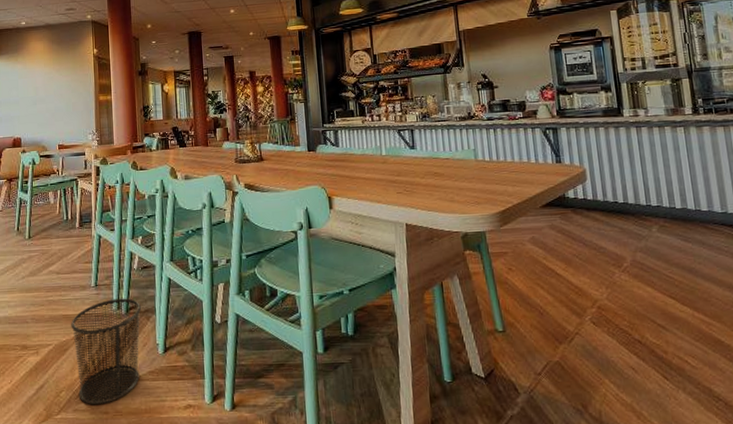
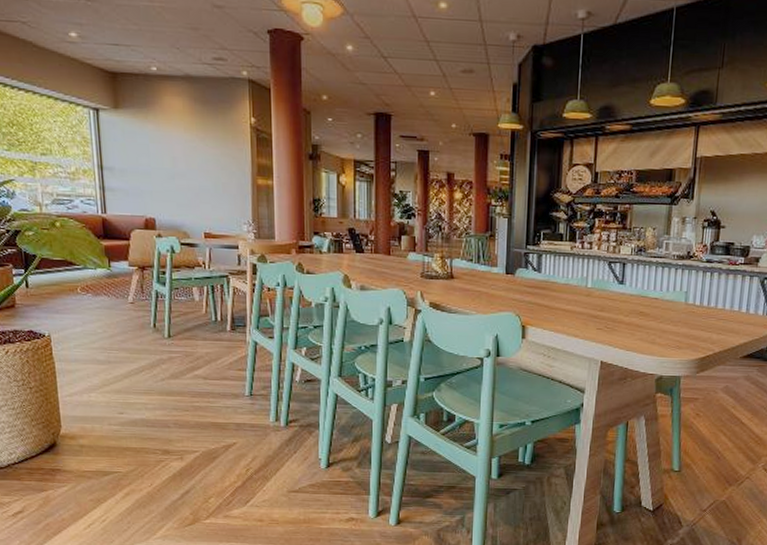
waste bin: present [71,298,142,405] -> none [221,410,304,513]

